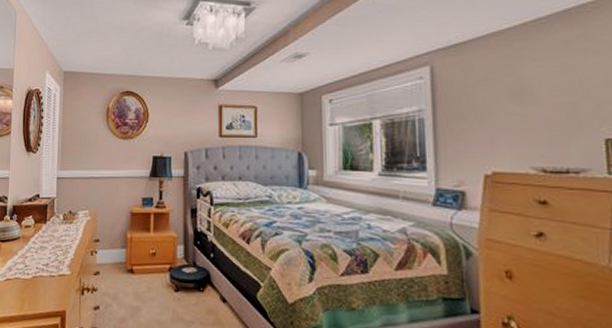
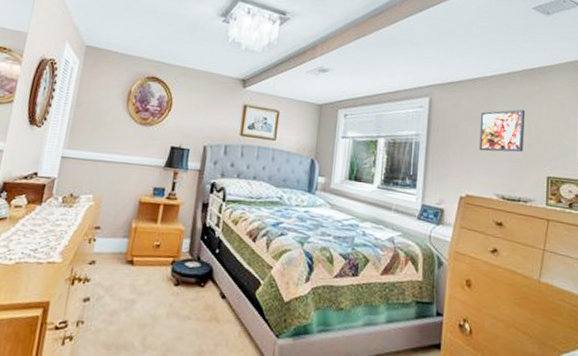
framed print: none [500,62,566,119] -> present [479,109,526,153]

